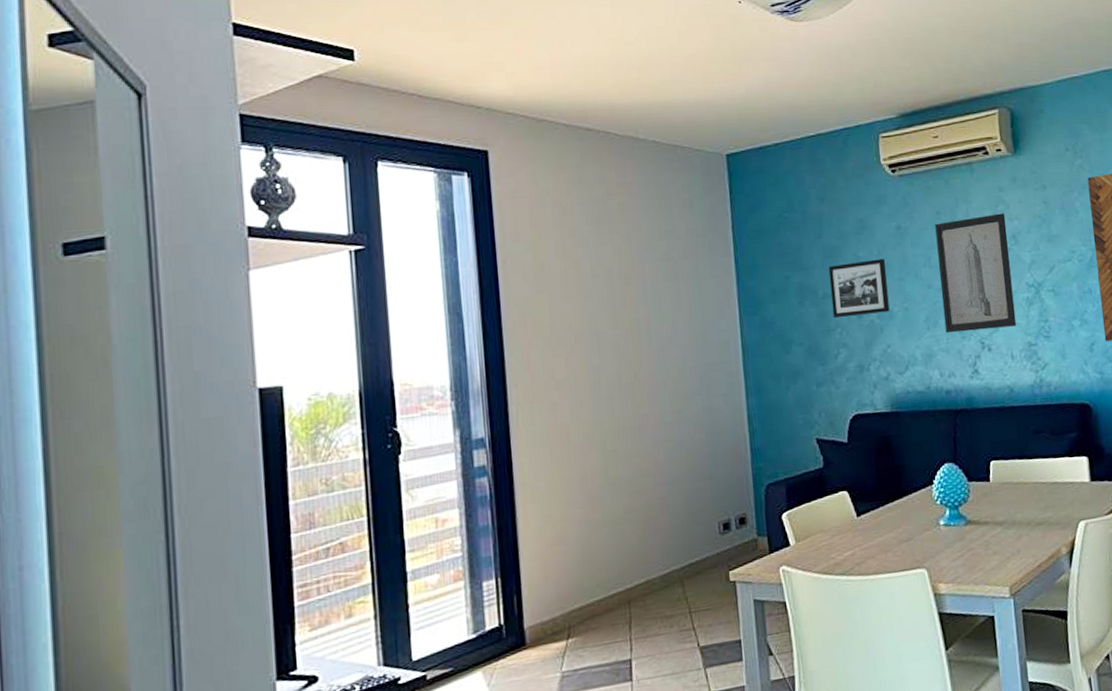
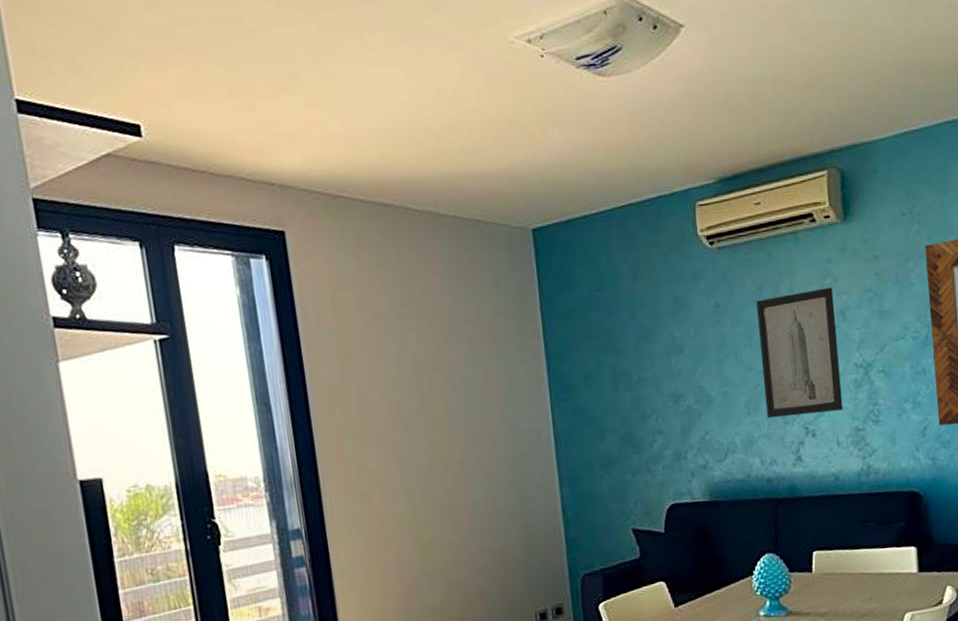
picture frame: present [828,258,890,318] -> none [642,339,708,403]

